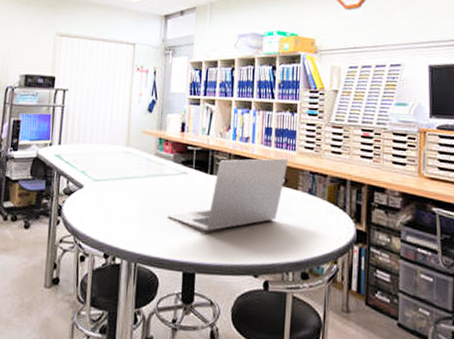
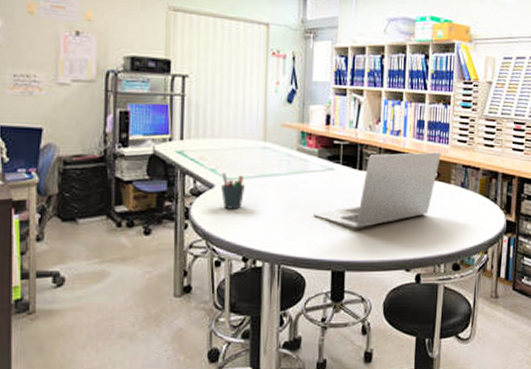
pen holder: none [88,174,109,208] -> present [220,172,245,209]

